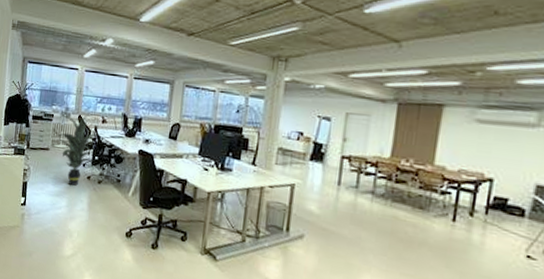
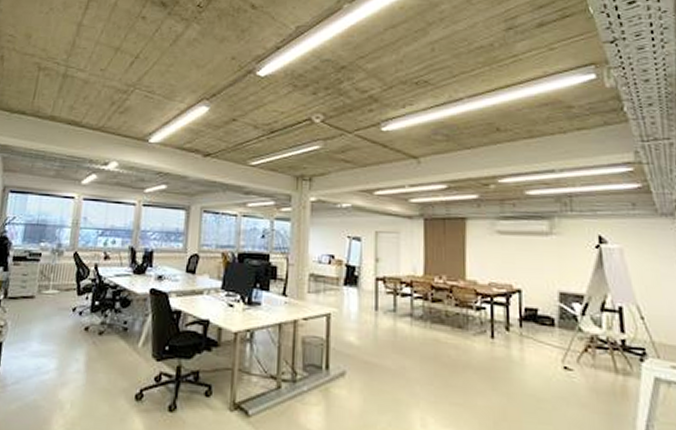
indoor plant: present [56,115,104,186] -> none [44,251,106,342]

